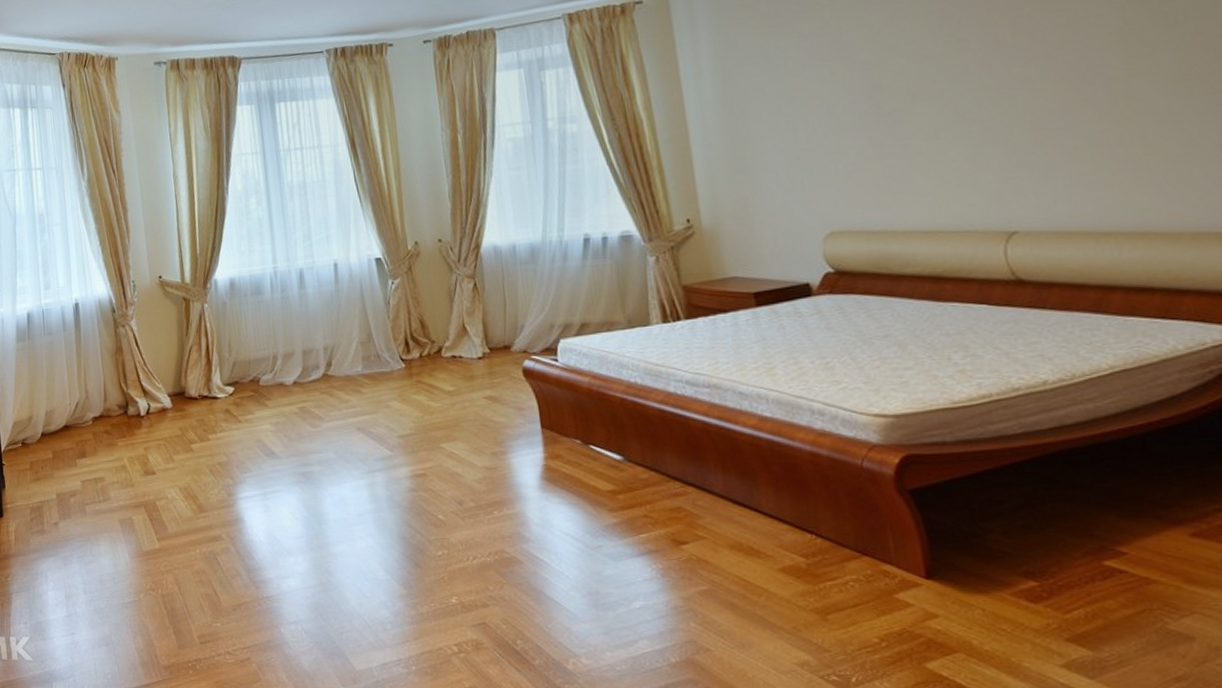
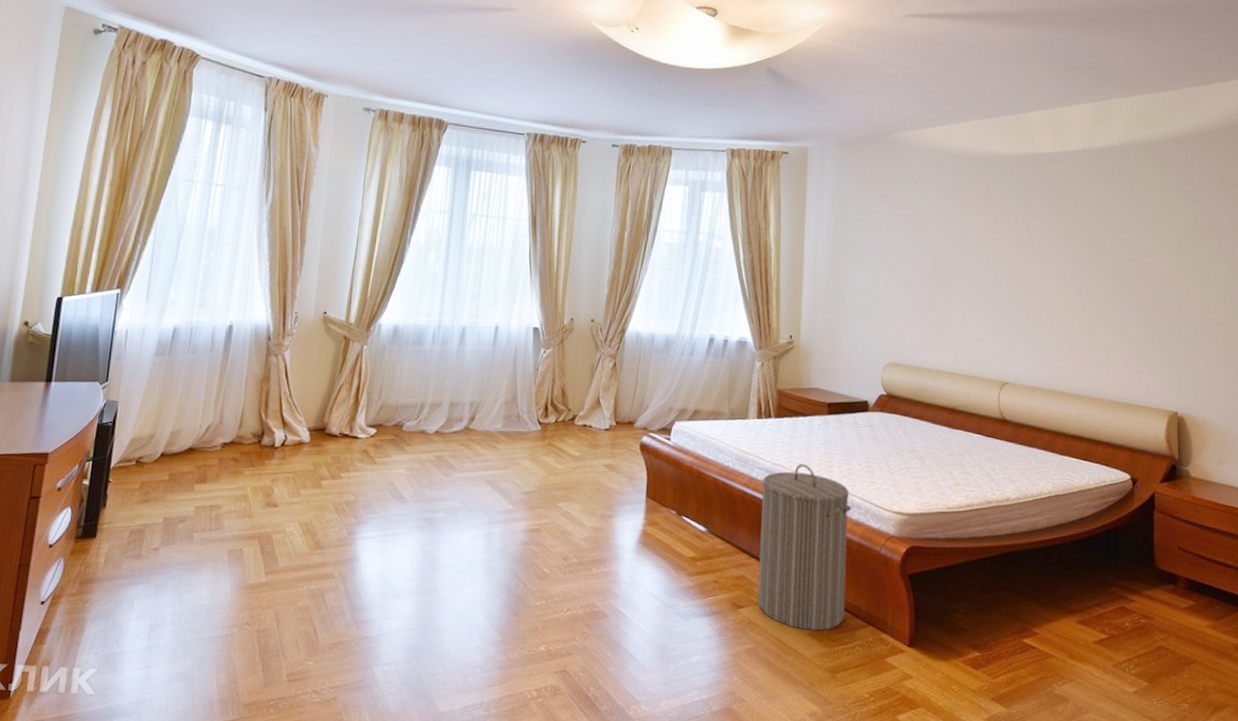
laundry hamper: none [683,369,826,566] -> present [757,464,852,631]

